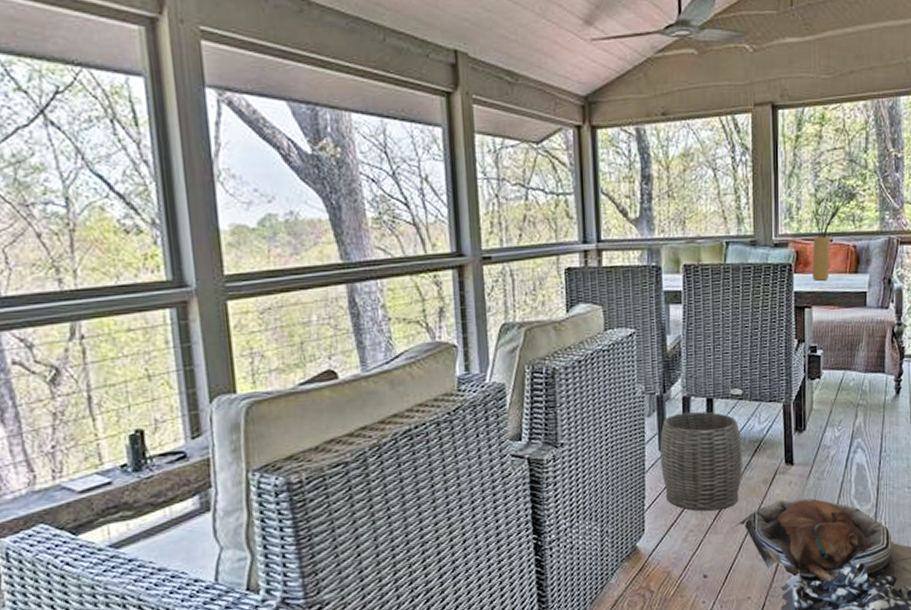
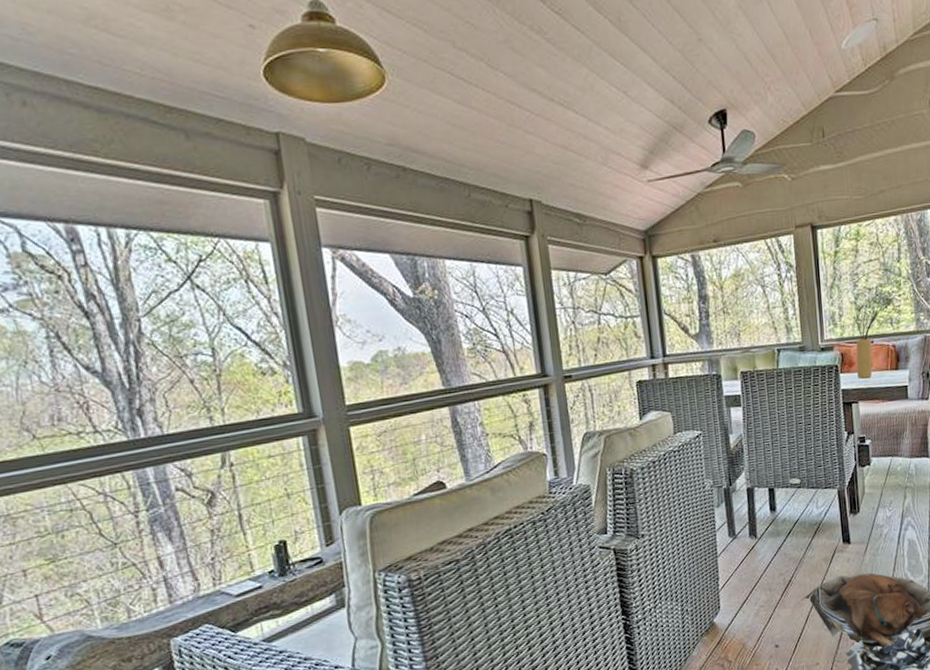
woven basket: present [660,411,742,512] -> none [729,500,805,589]

